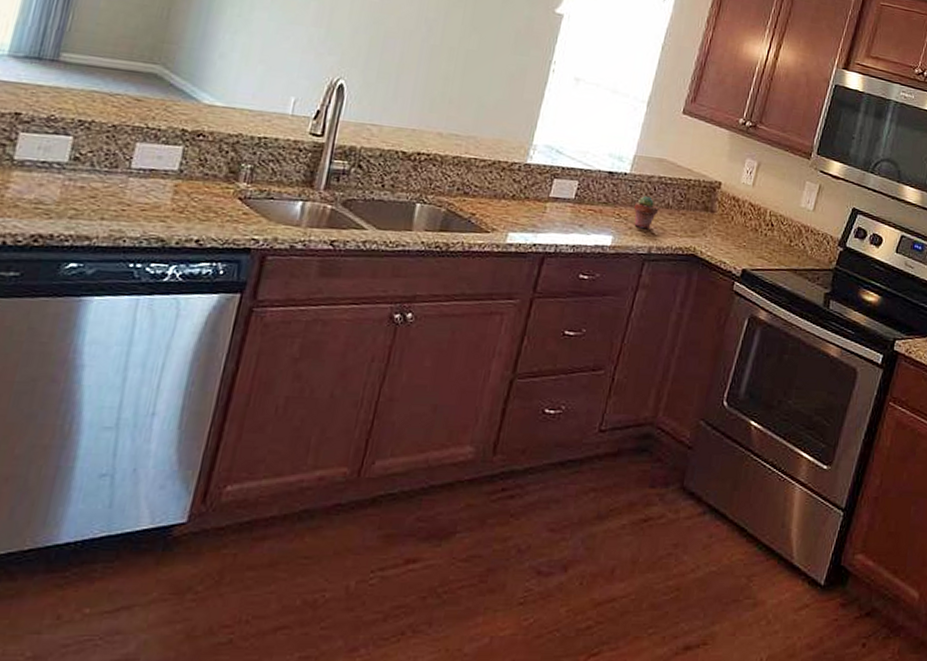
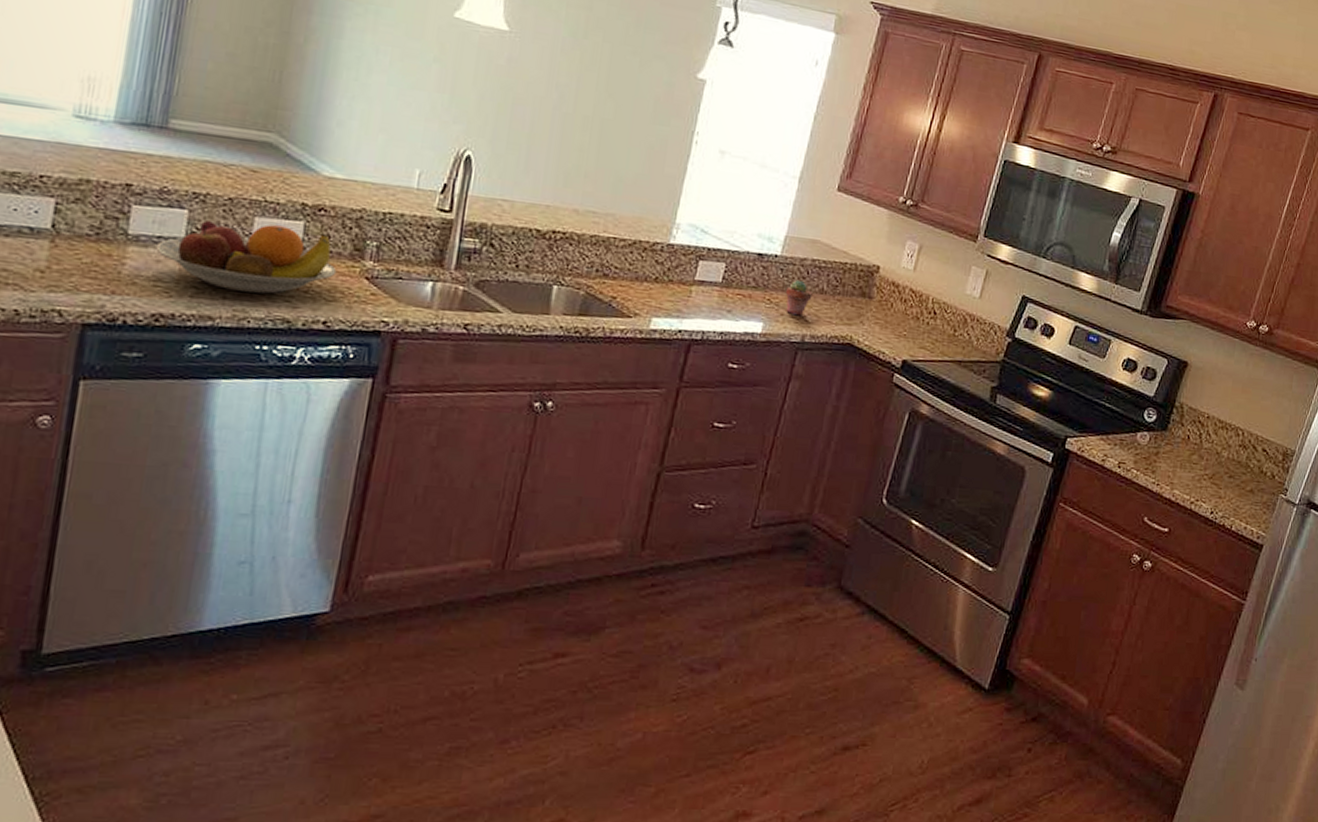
fruit bowl: none [39,146,212,215] -> present [155,220,337,294]

